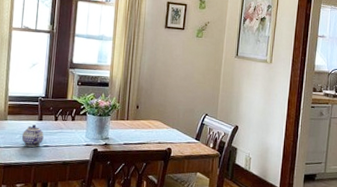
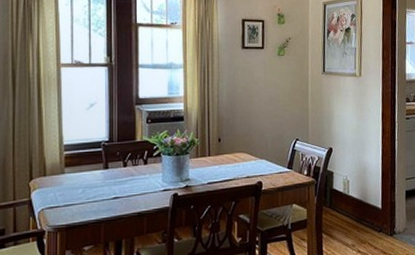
teapot: present [21,124,44,147] -> none [84,174,112,201]

